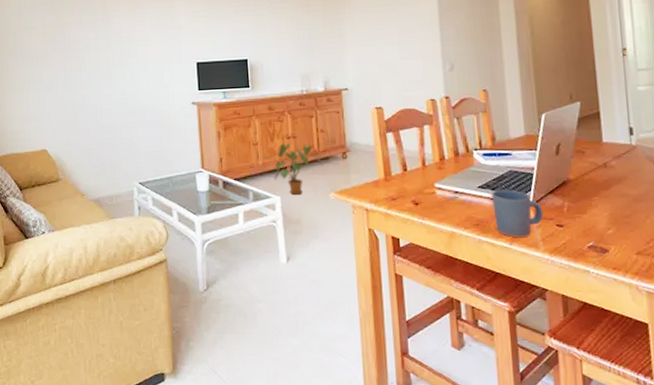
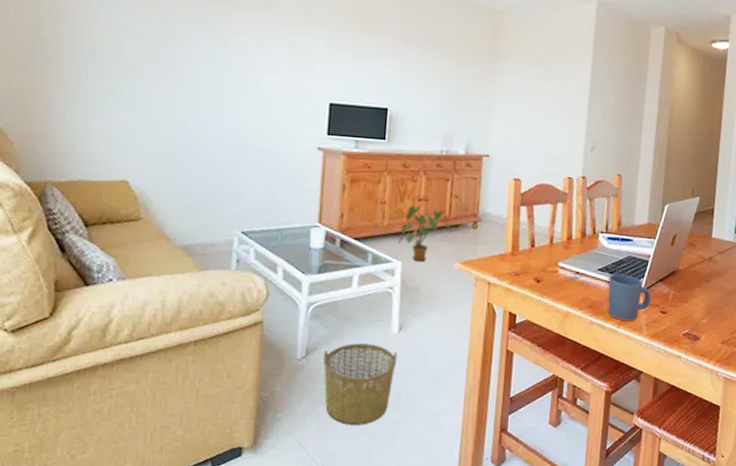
basket: none [222,274,290,351] -> present [323,343,398,425]

